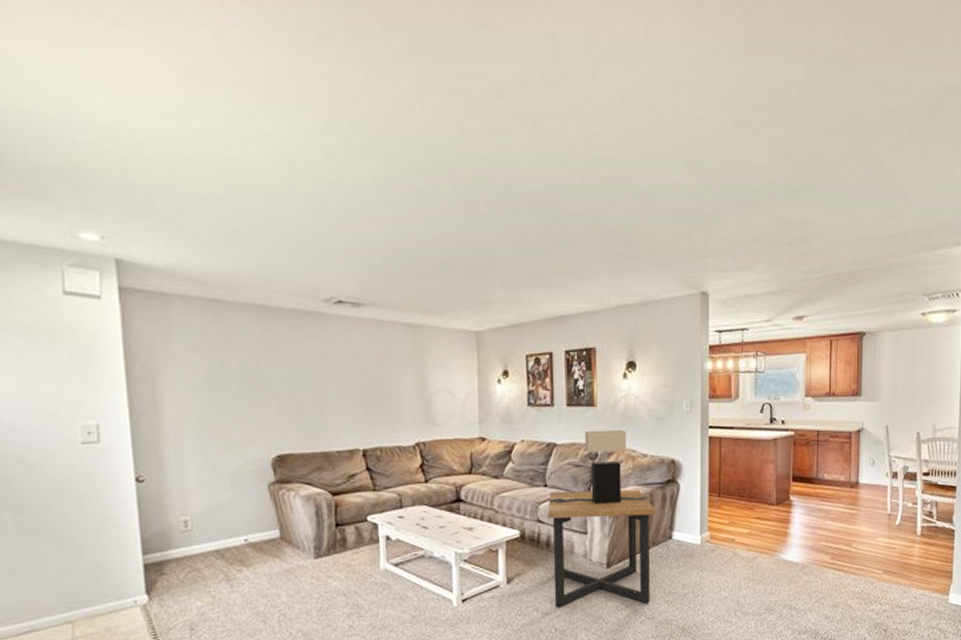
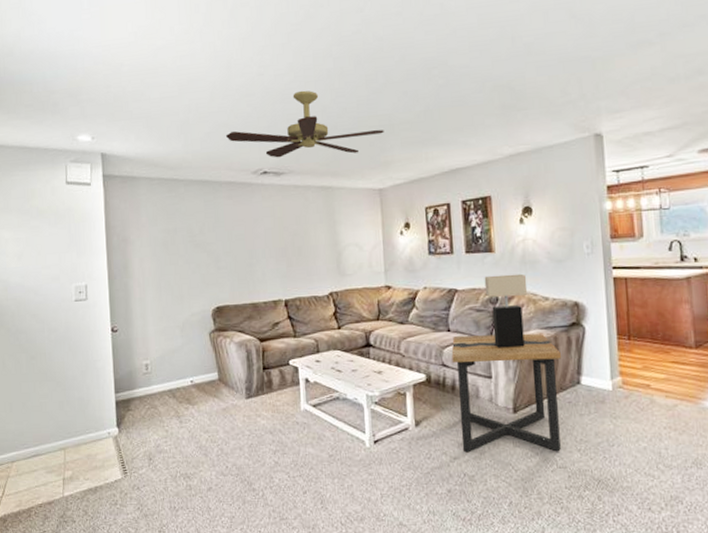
ceiling fan: none [290,209,483,289] -> present [226,90,384,158]

